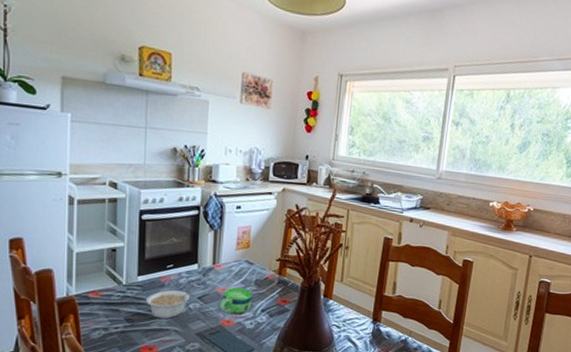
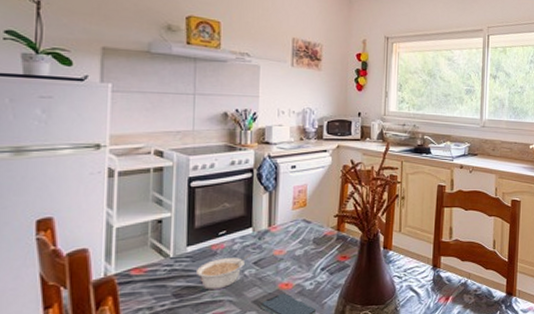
cup: present [220,287,253,315] -> none [278,247,312,277]

